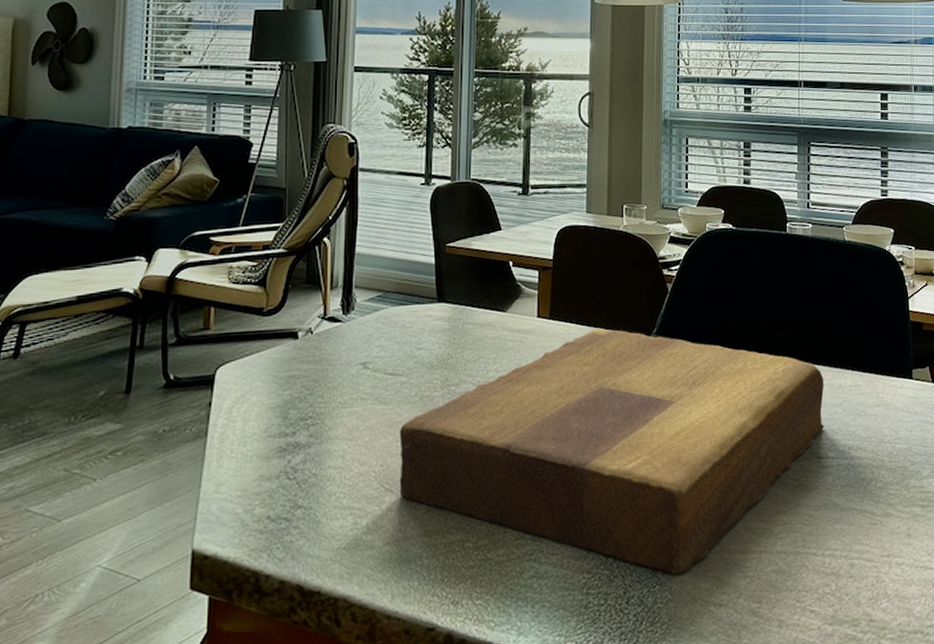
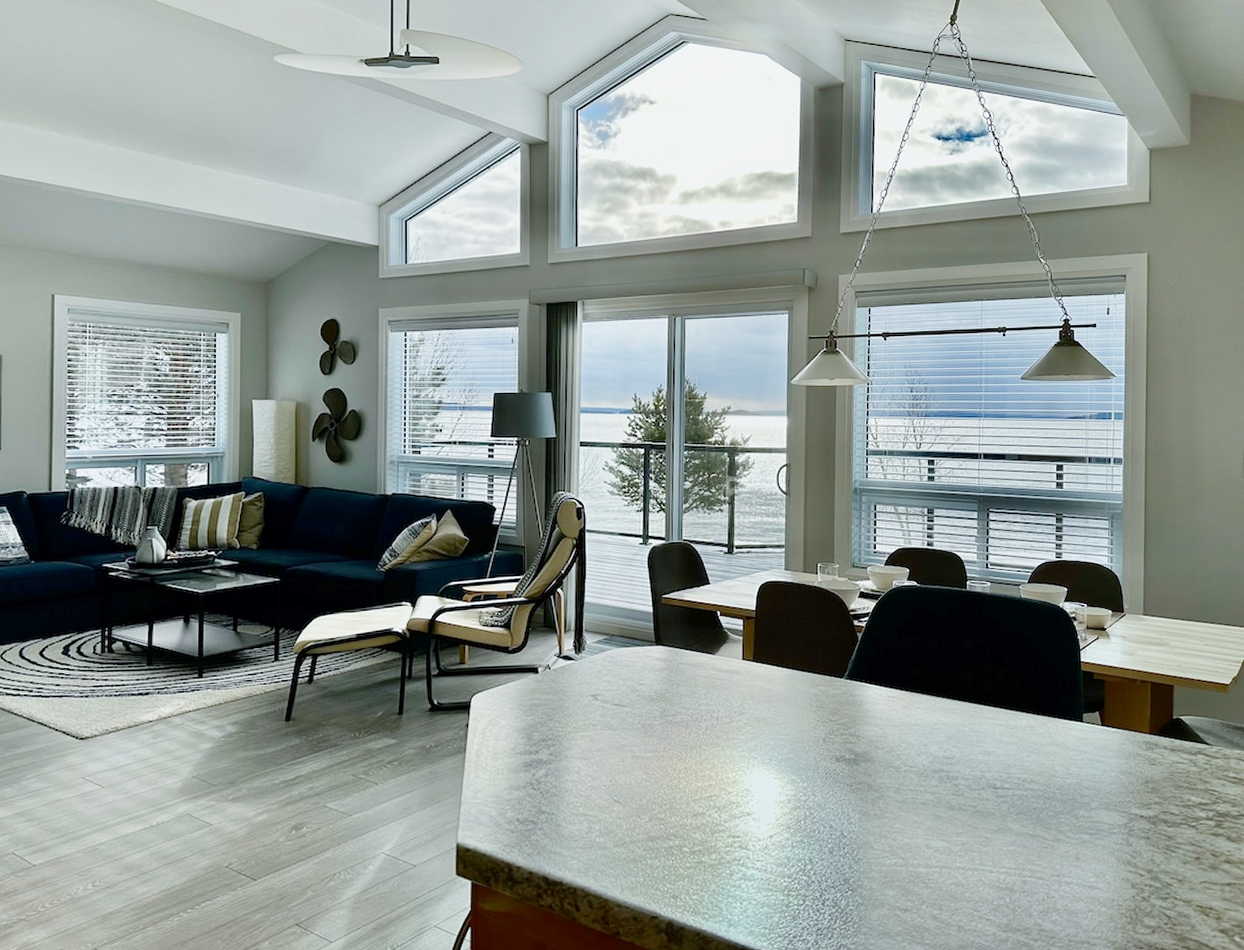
cutting board: present [399,327,825,574] -> none [625,670,1001,882]

